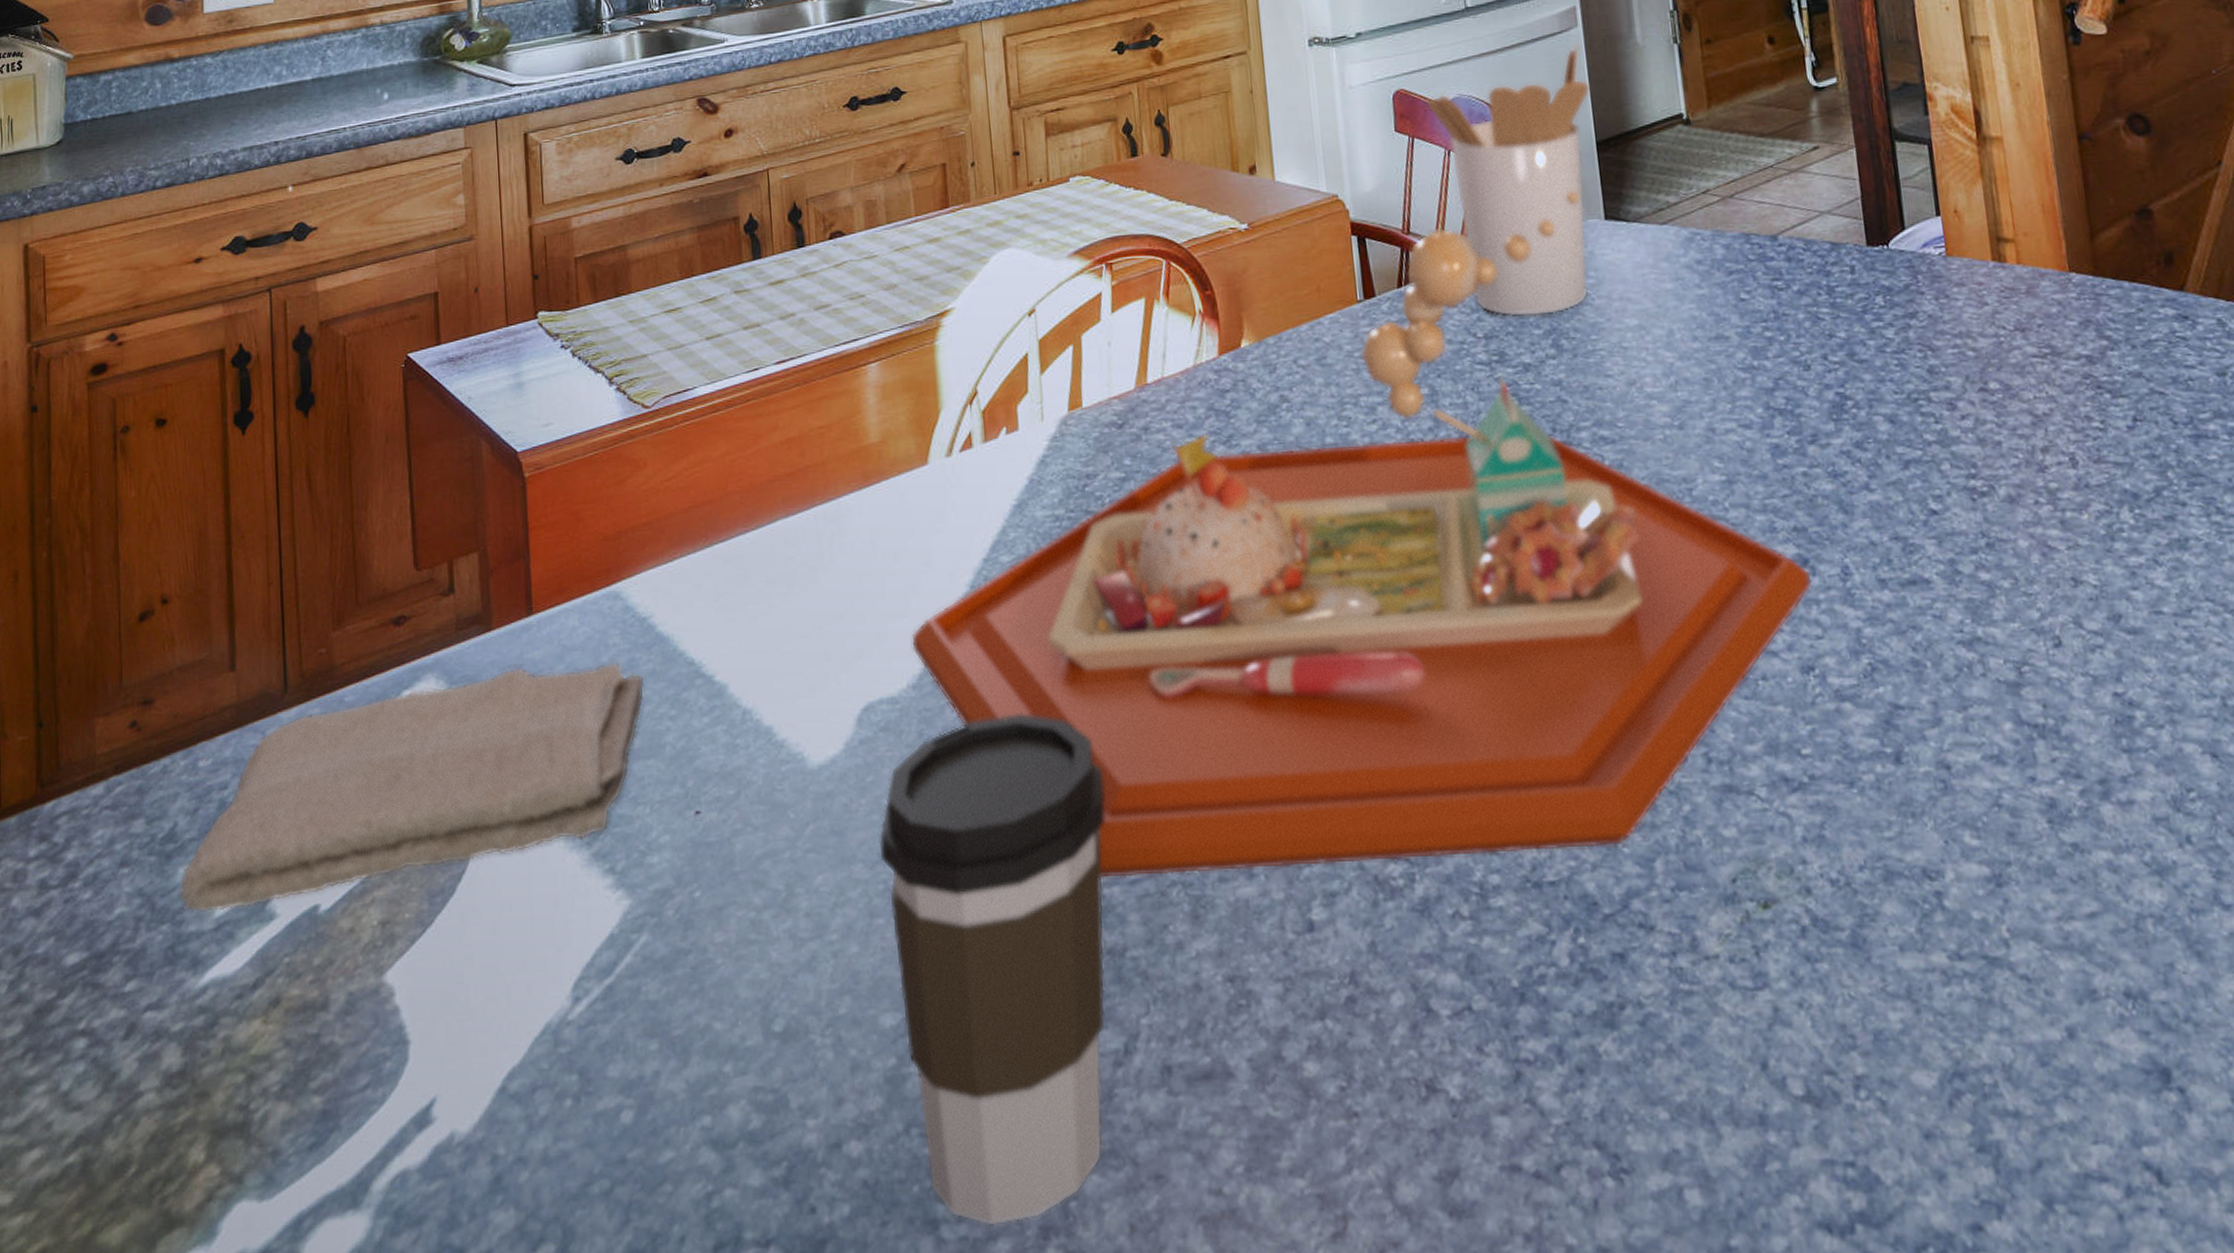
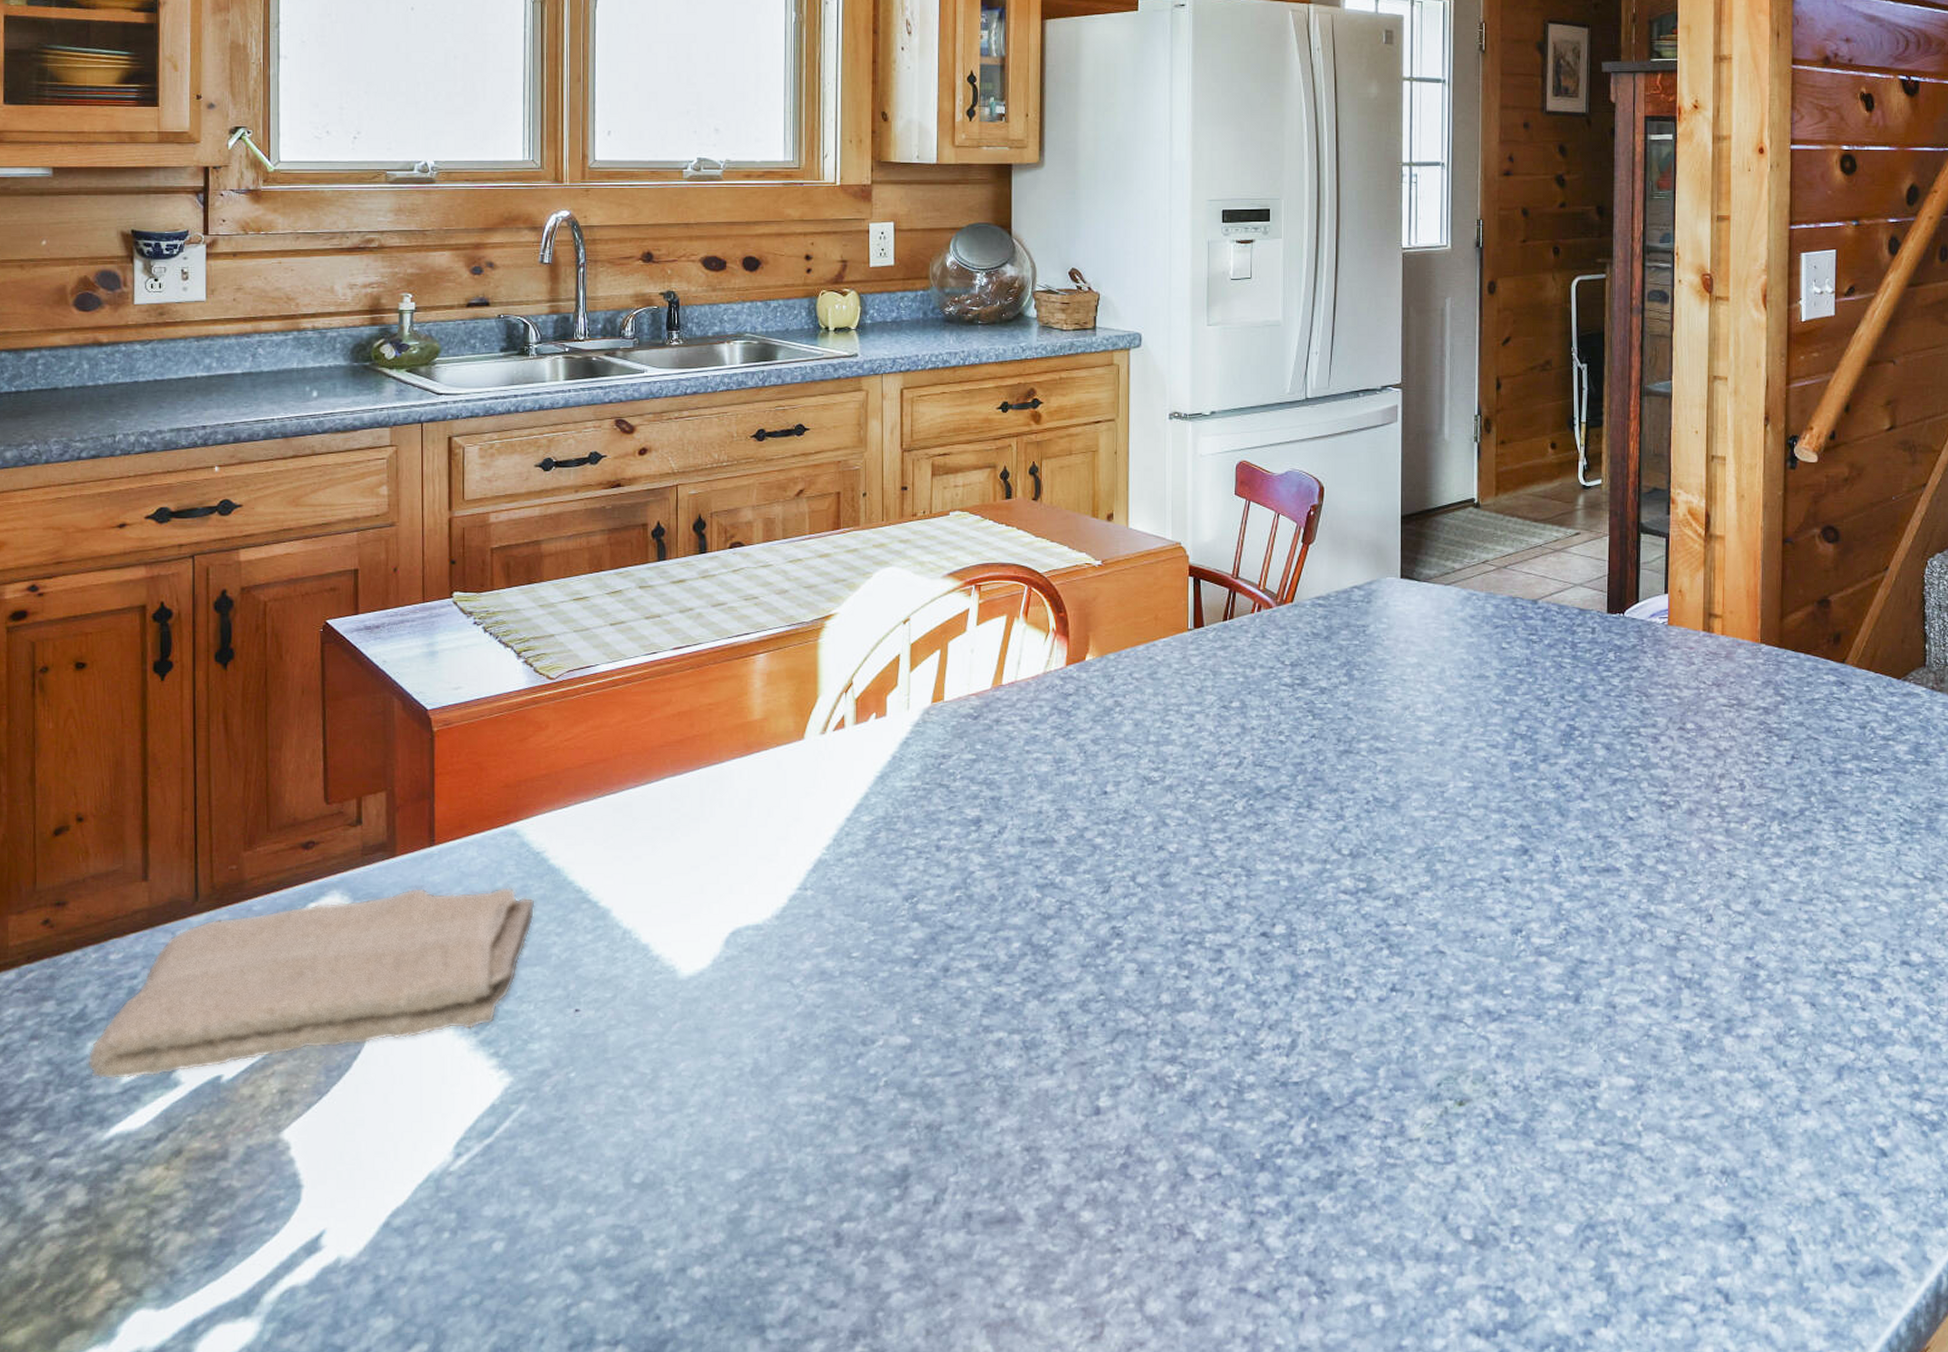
coffee cup: present [878,714,1106,1226] -> none [736,942,935,1330]
food tray: present [910,191,1813,879] -> none [777,553,1529,1072]
utensil holder: present [1424,44,1591,318] -> none [1263,436,1402,651]

